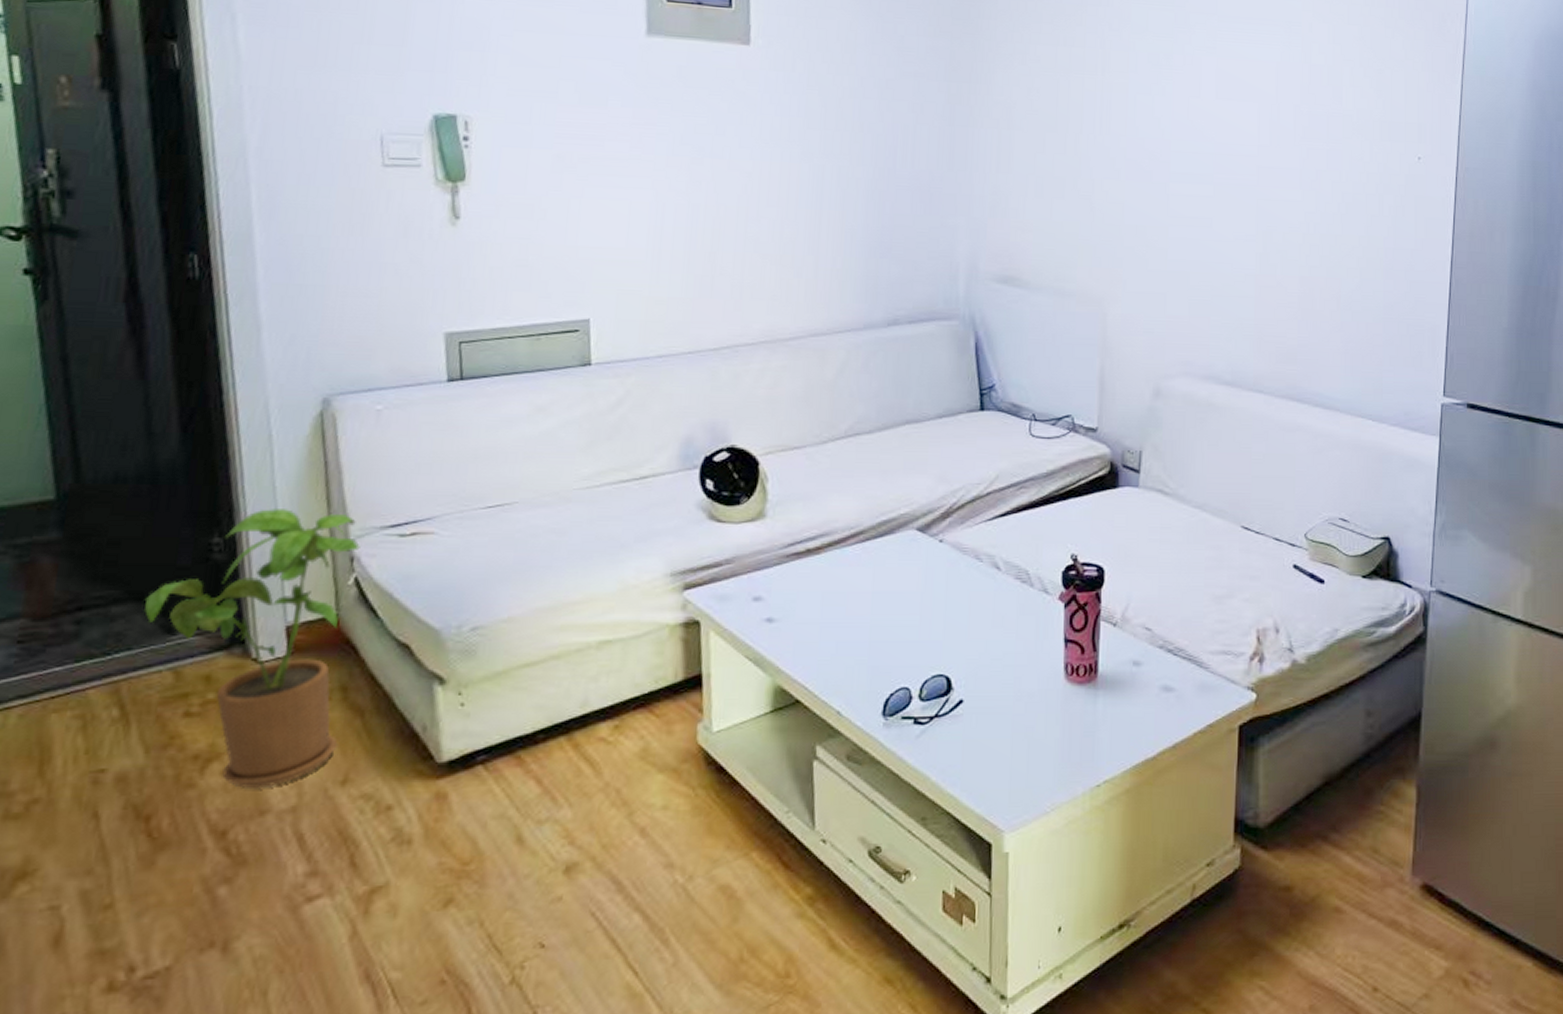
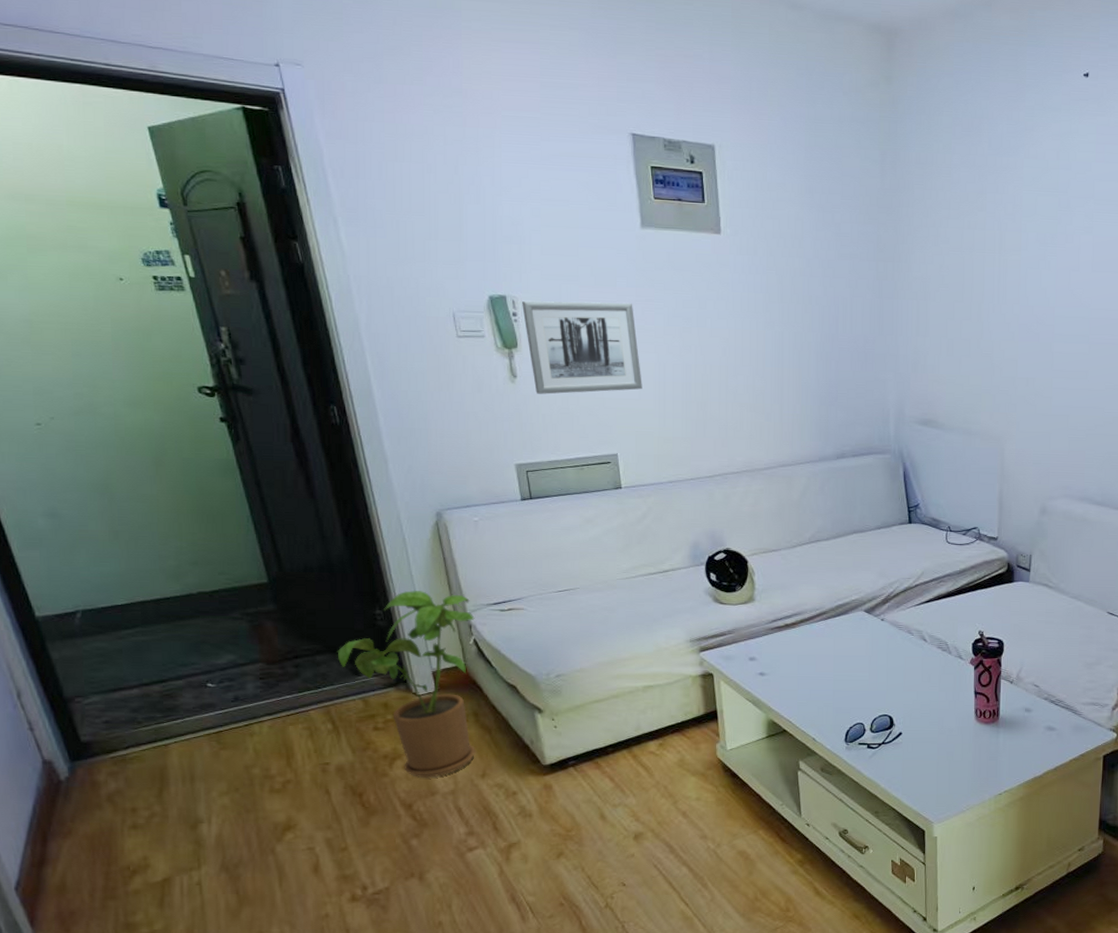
wall art: none [477,122,632,241] -> present [522,301,642,394]

